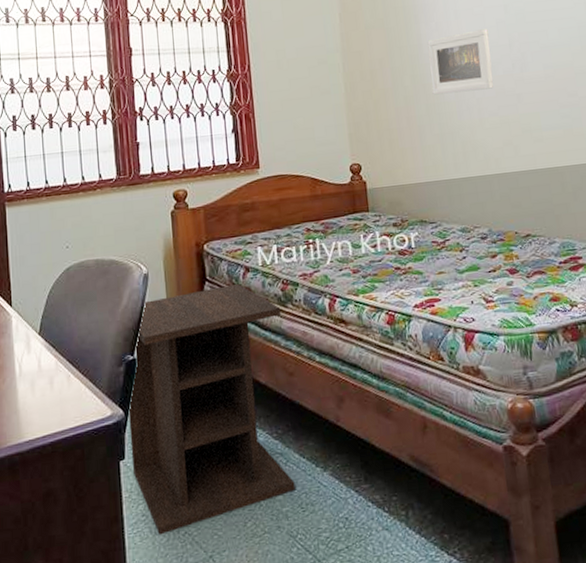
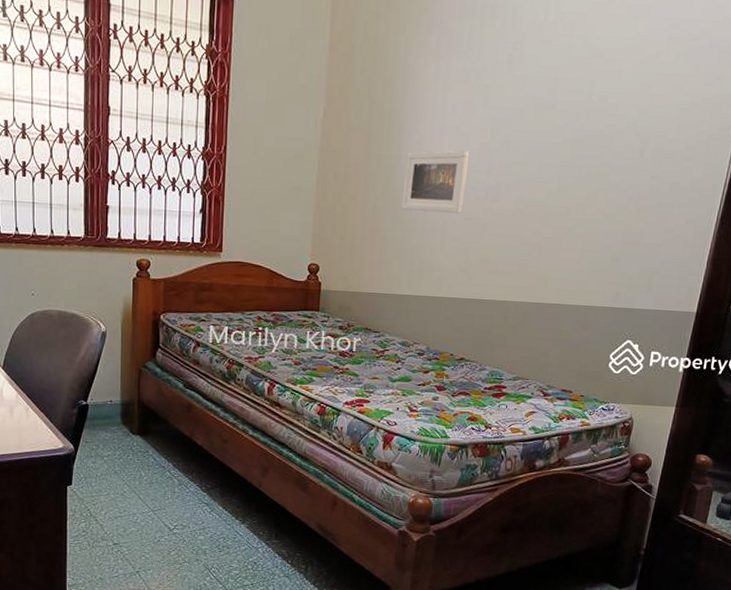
nightstand: present [129,283,296,536] -> none [77,355,224,549]

